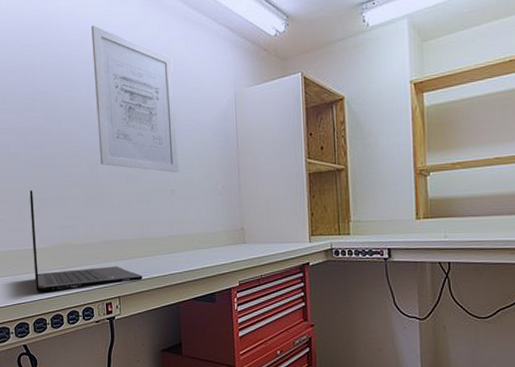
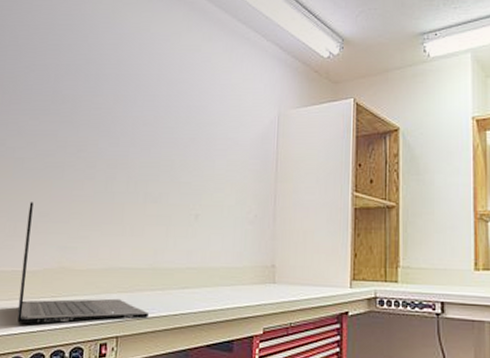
wall art: present [91,25,179,173] -> none [118,30,213,196]

